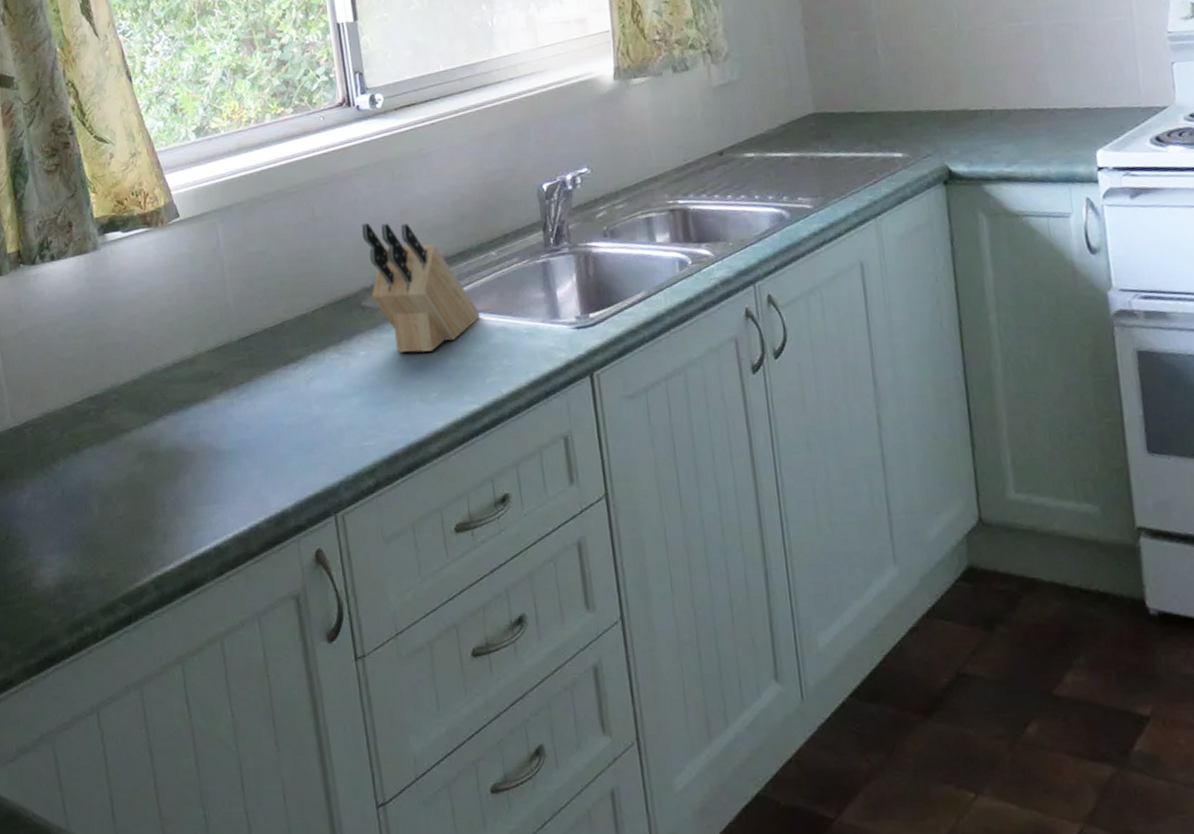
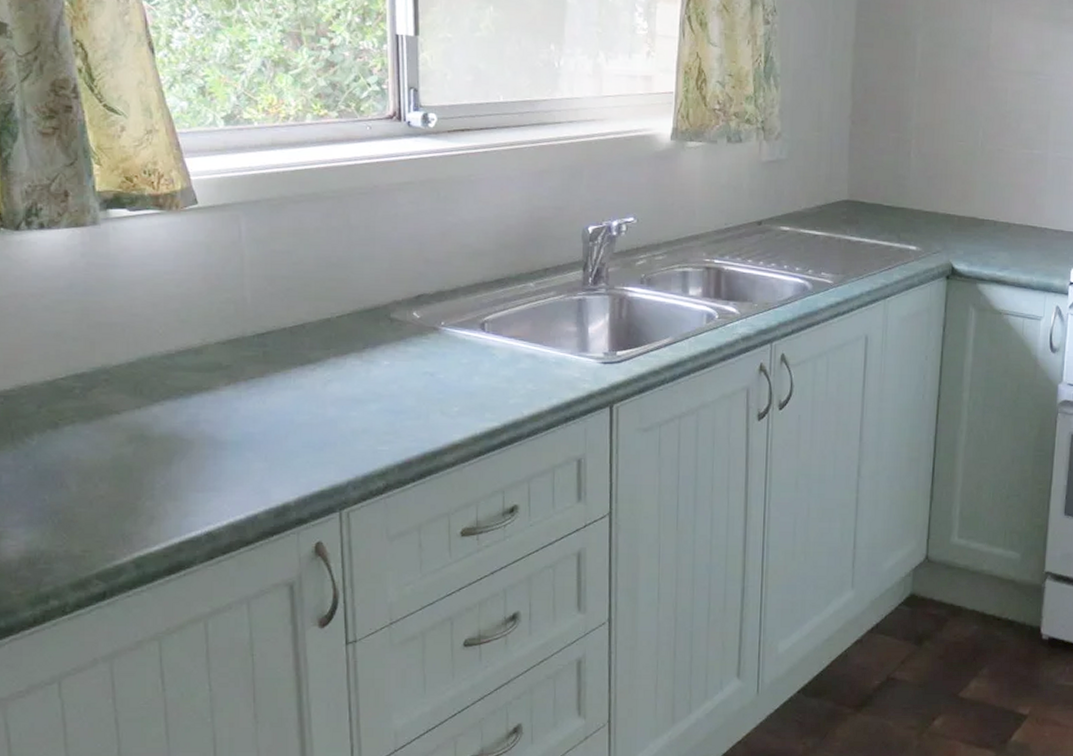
knife block: present [362,222,480,353] -> none [400,238,511,370]

